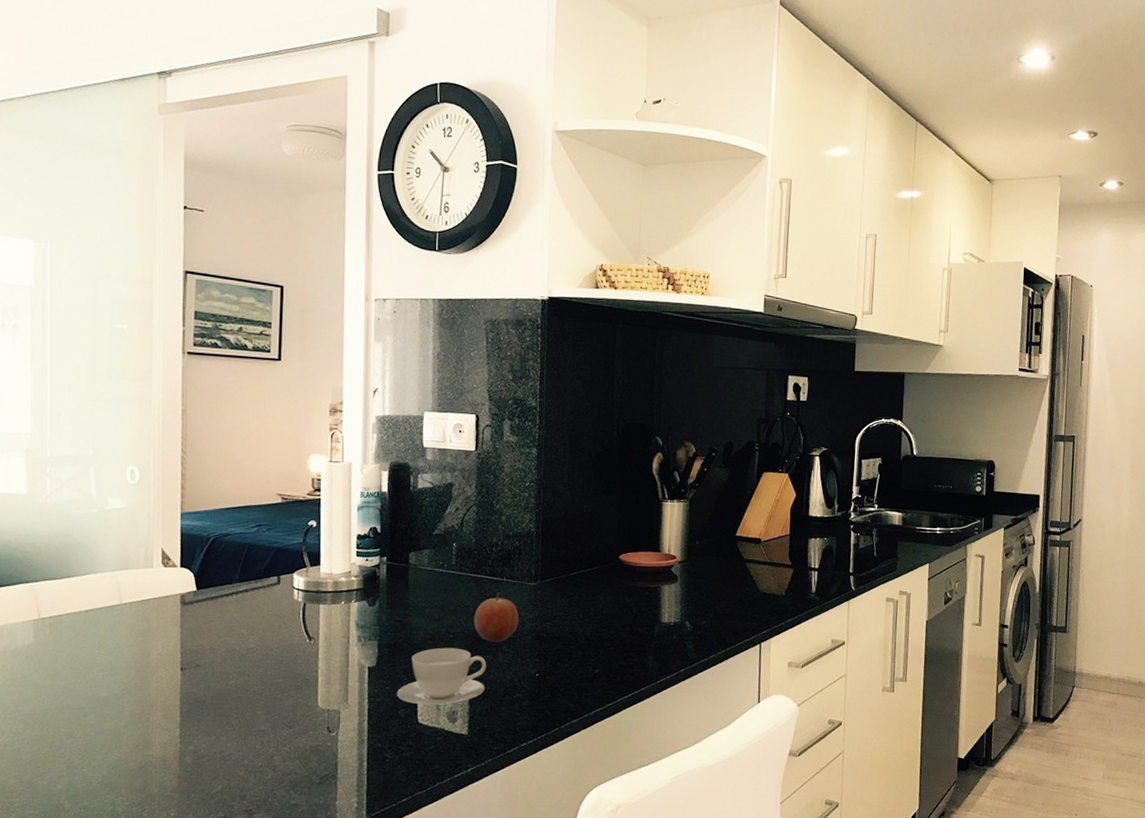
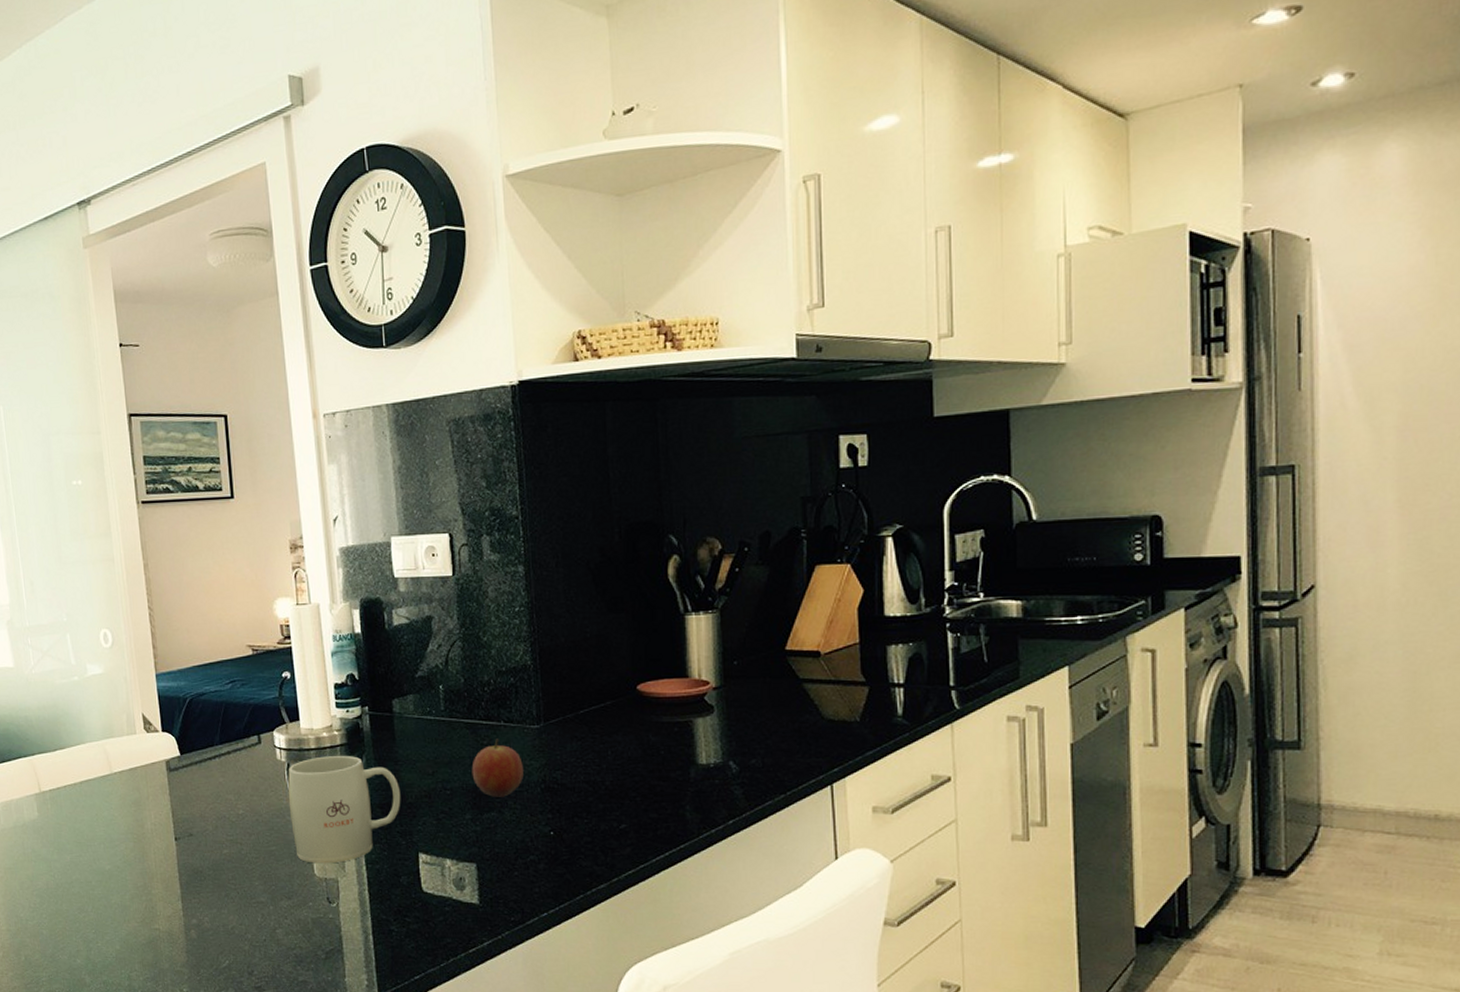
mug: none [300,598,408,696] -> present [287,755,401,864]
teacup: present [397,647,487,706] -> none [396,805,493,872]

